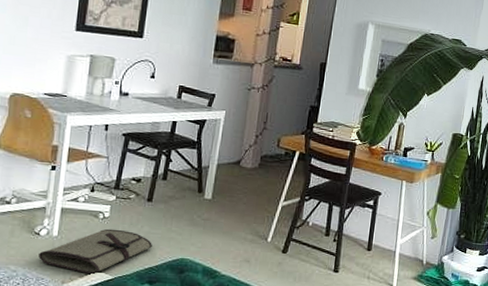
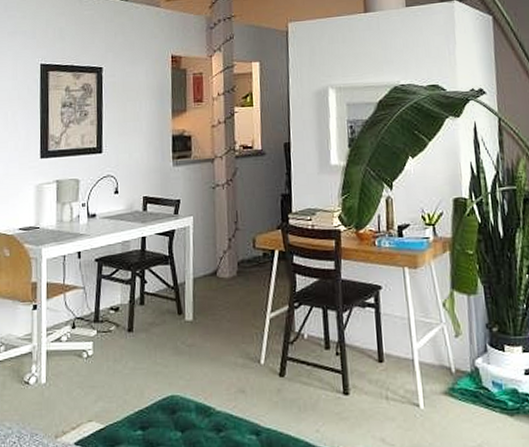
tool roll: present [38,228,152,274] -> none [30,368,139,424]

